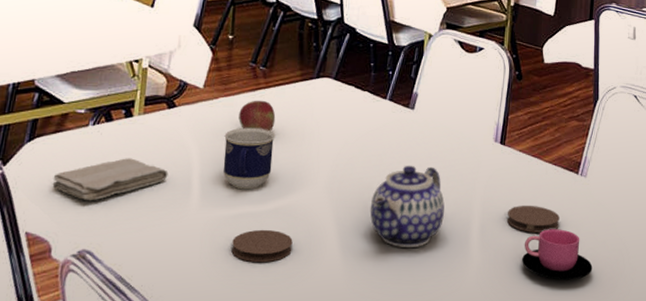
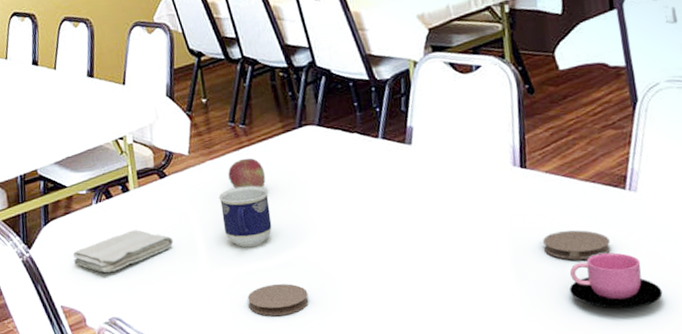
teapot: present [370,165,445,247] -> none [382,201,468,289]

